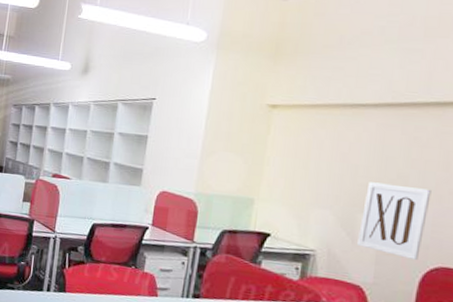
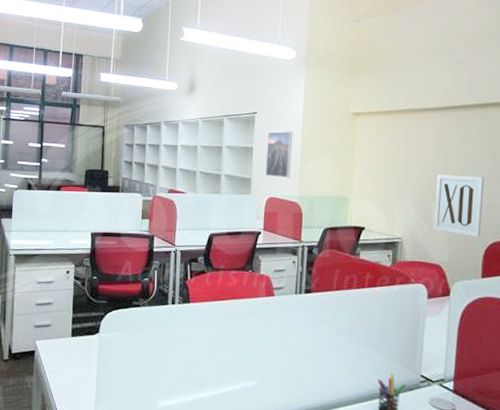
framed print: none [158,120,196,173] -> present [265,130,293,178]

